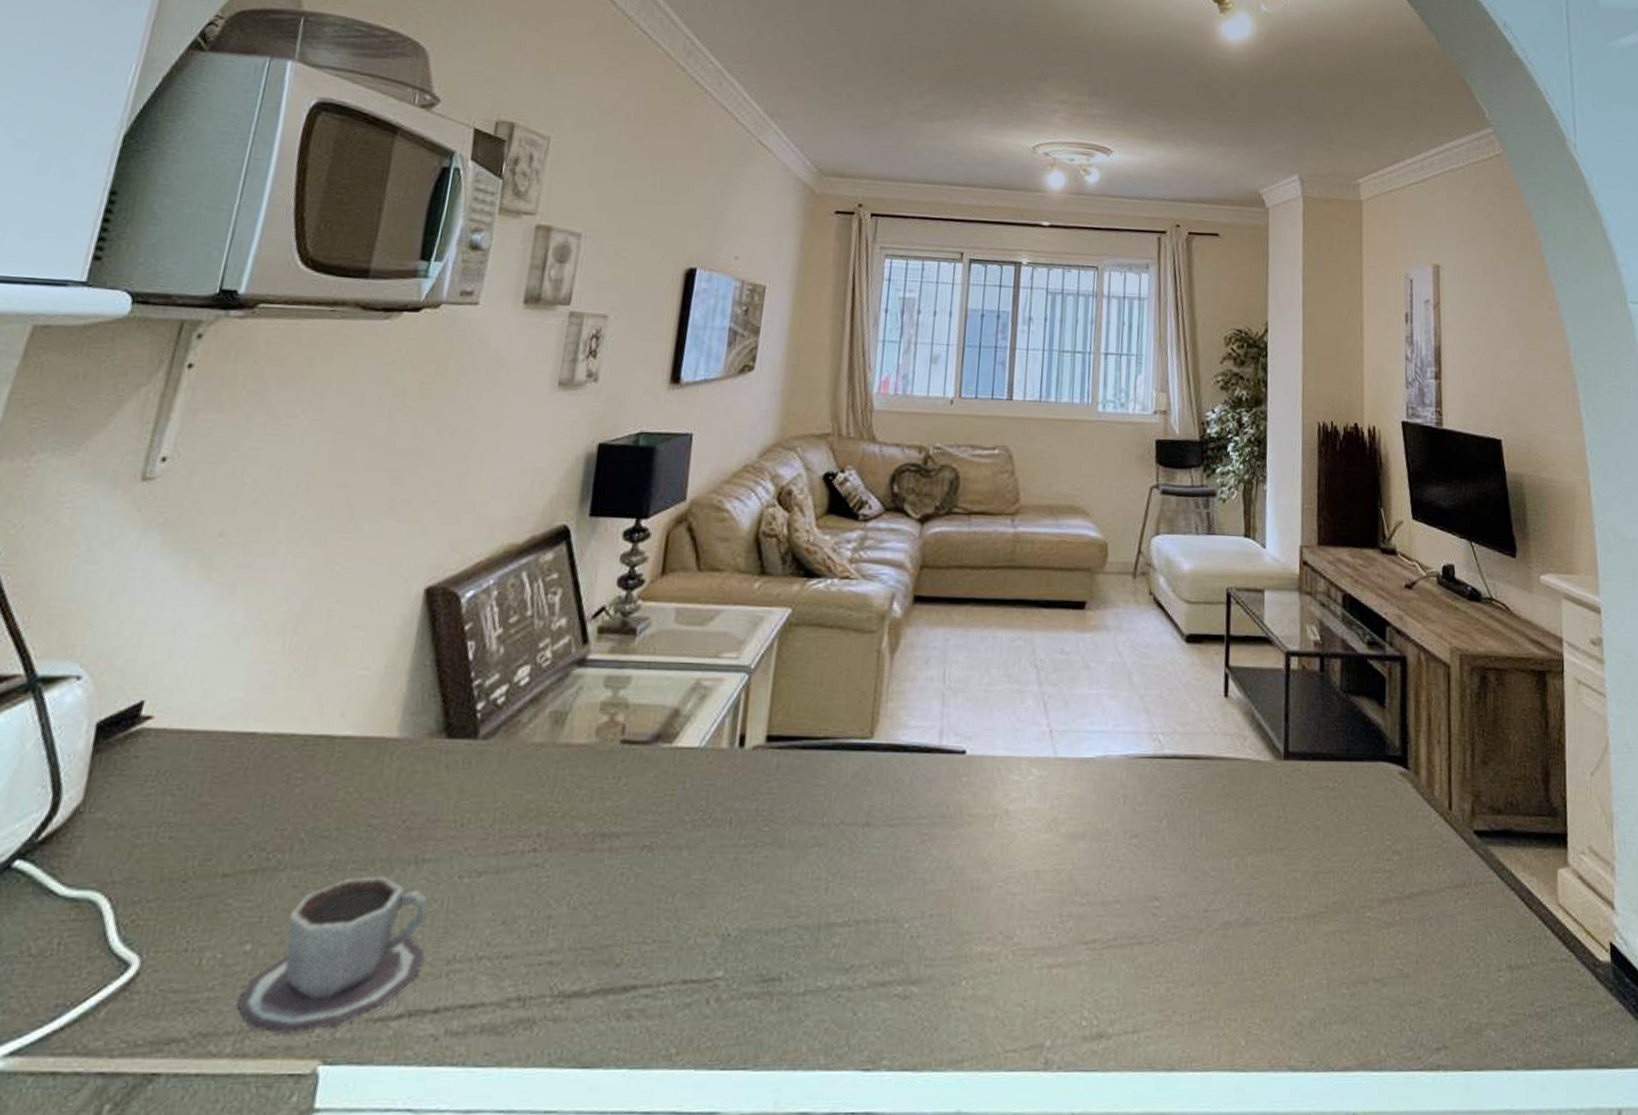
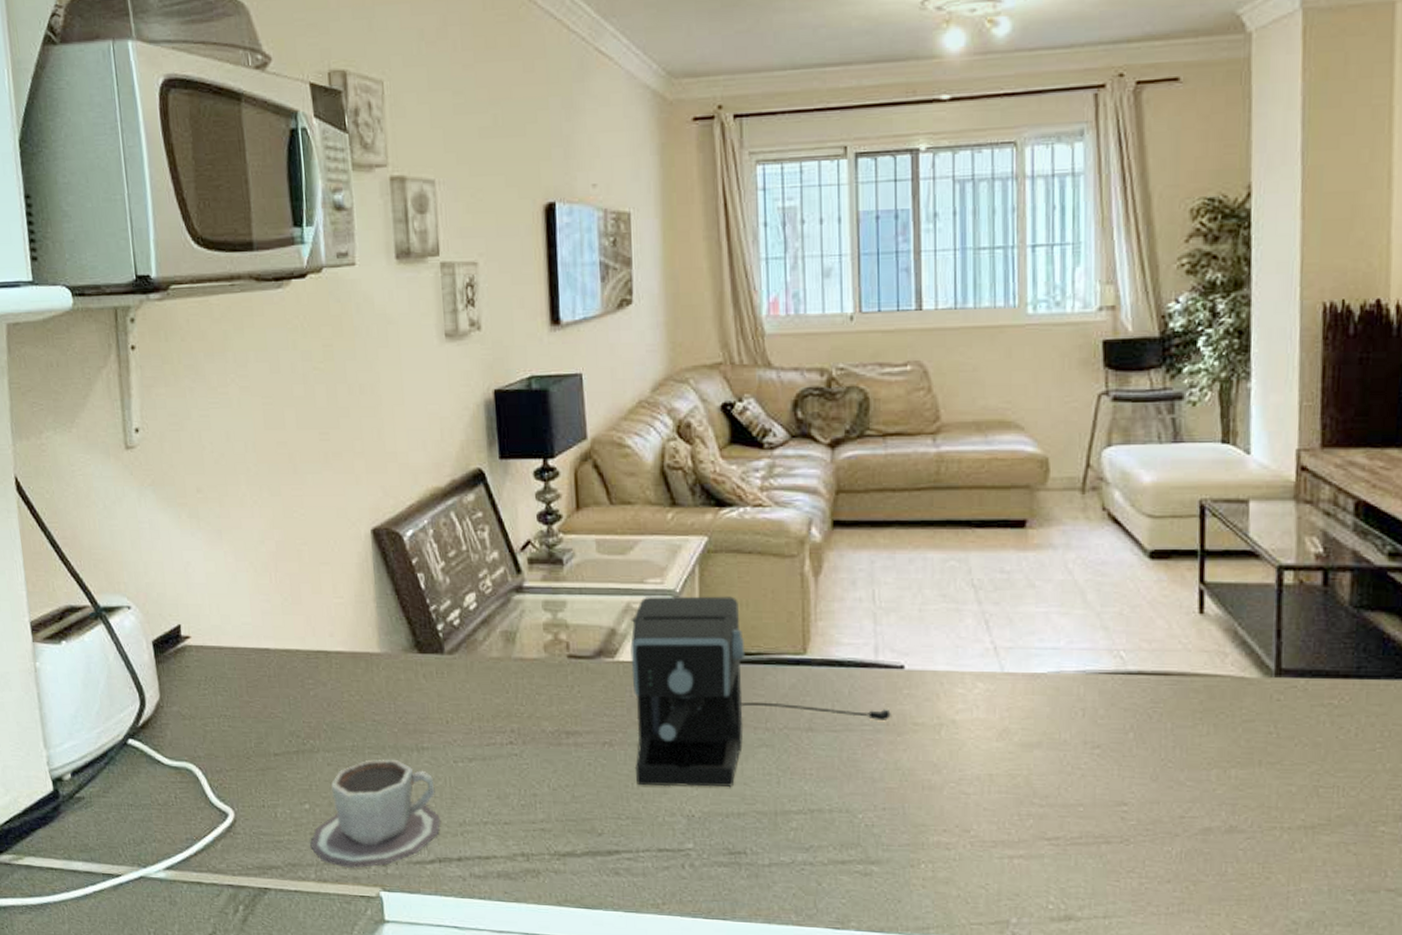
coffee maker: none [672,671,949,900] -> present [630,595,891,787]

